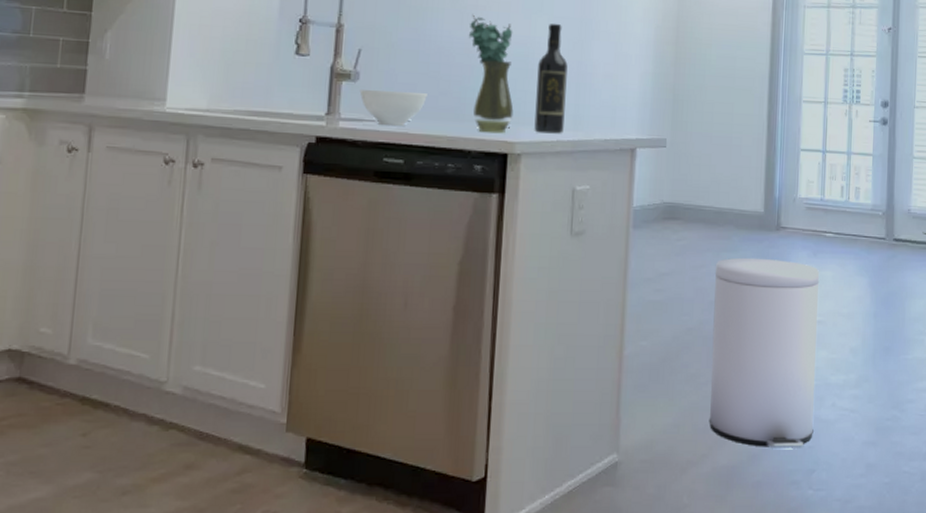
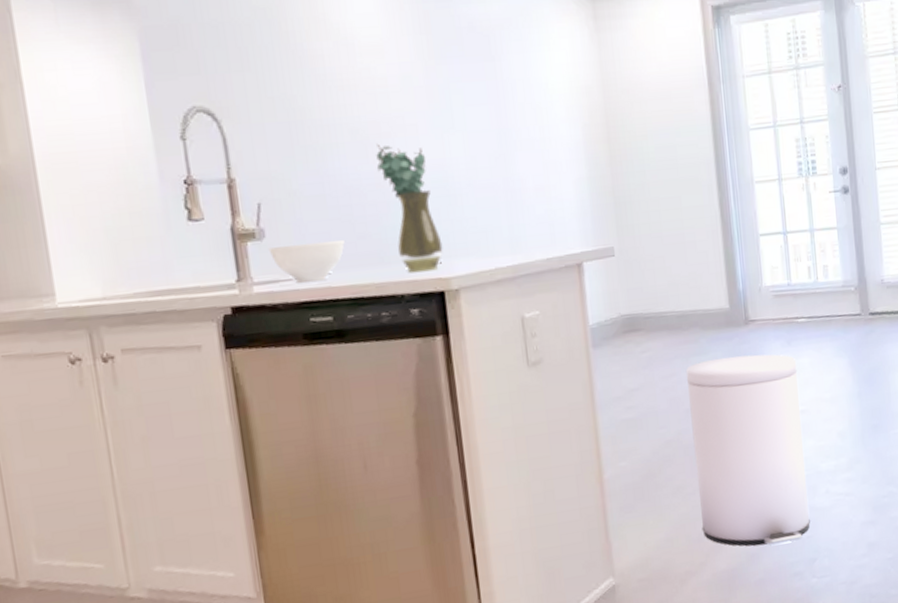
wine bottle: present [534,23,568,134] -> none [460,138,501,264]

